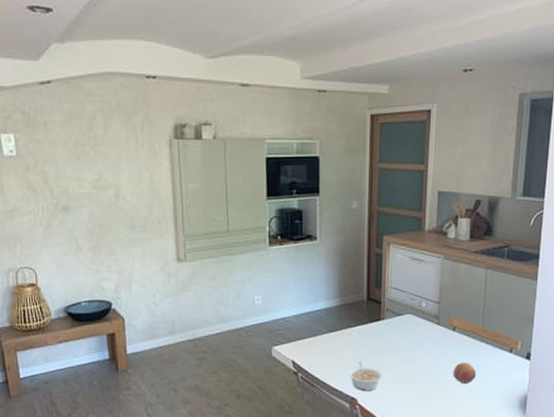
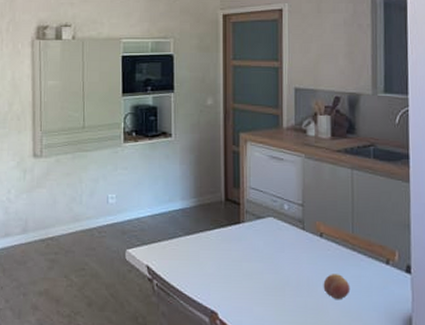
legume: present [348,361,383,391] -> none [206,269,245,303]

